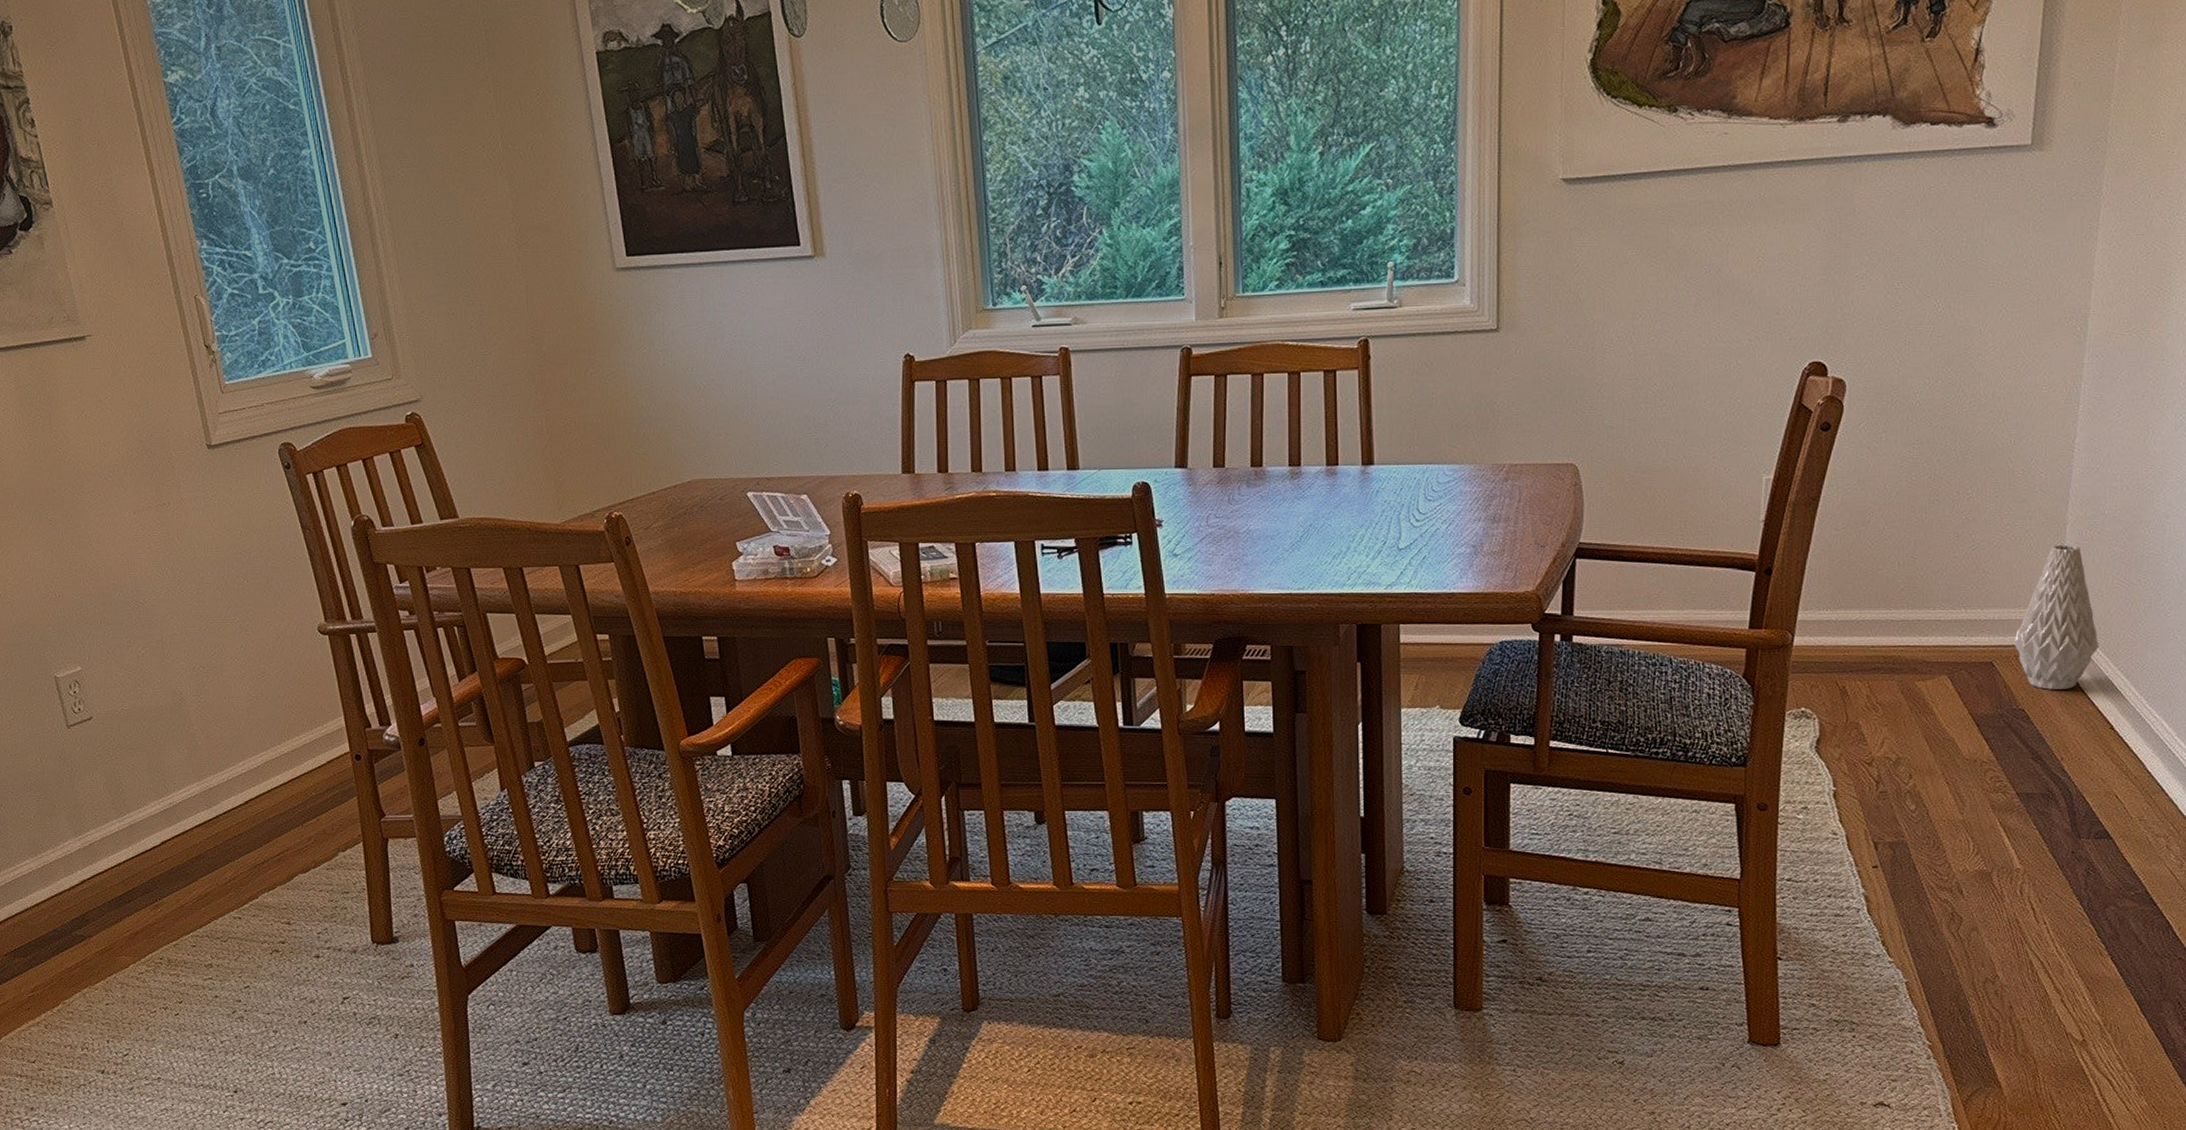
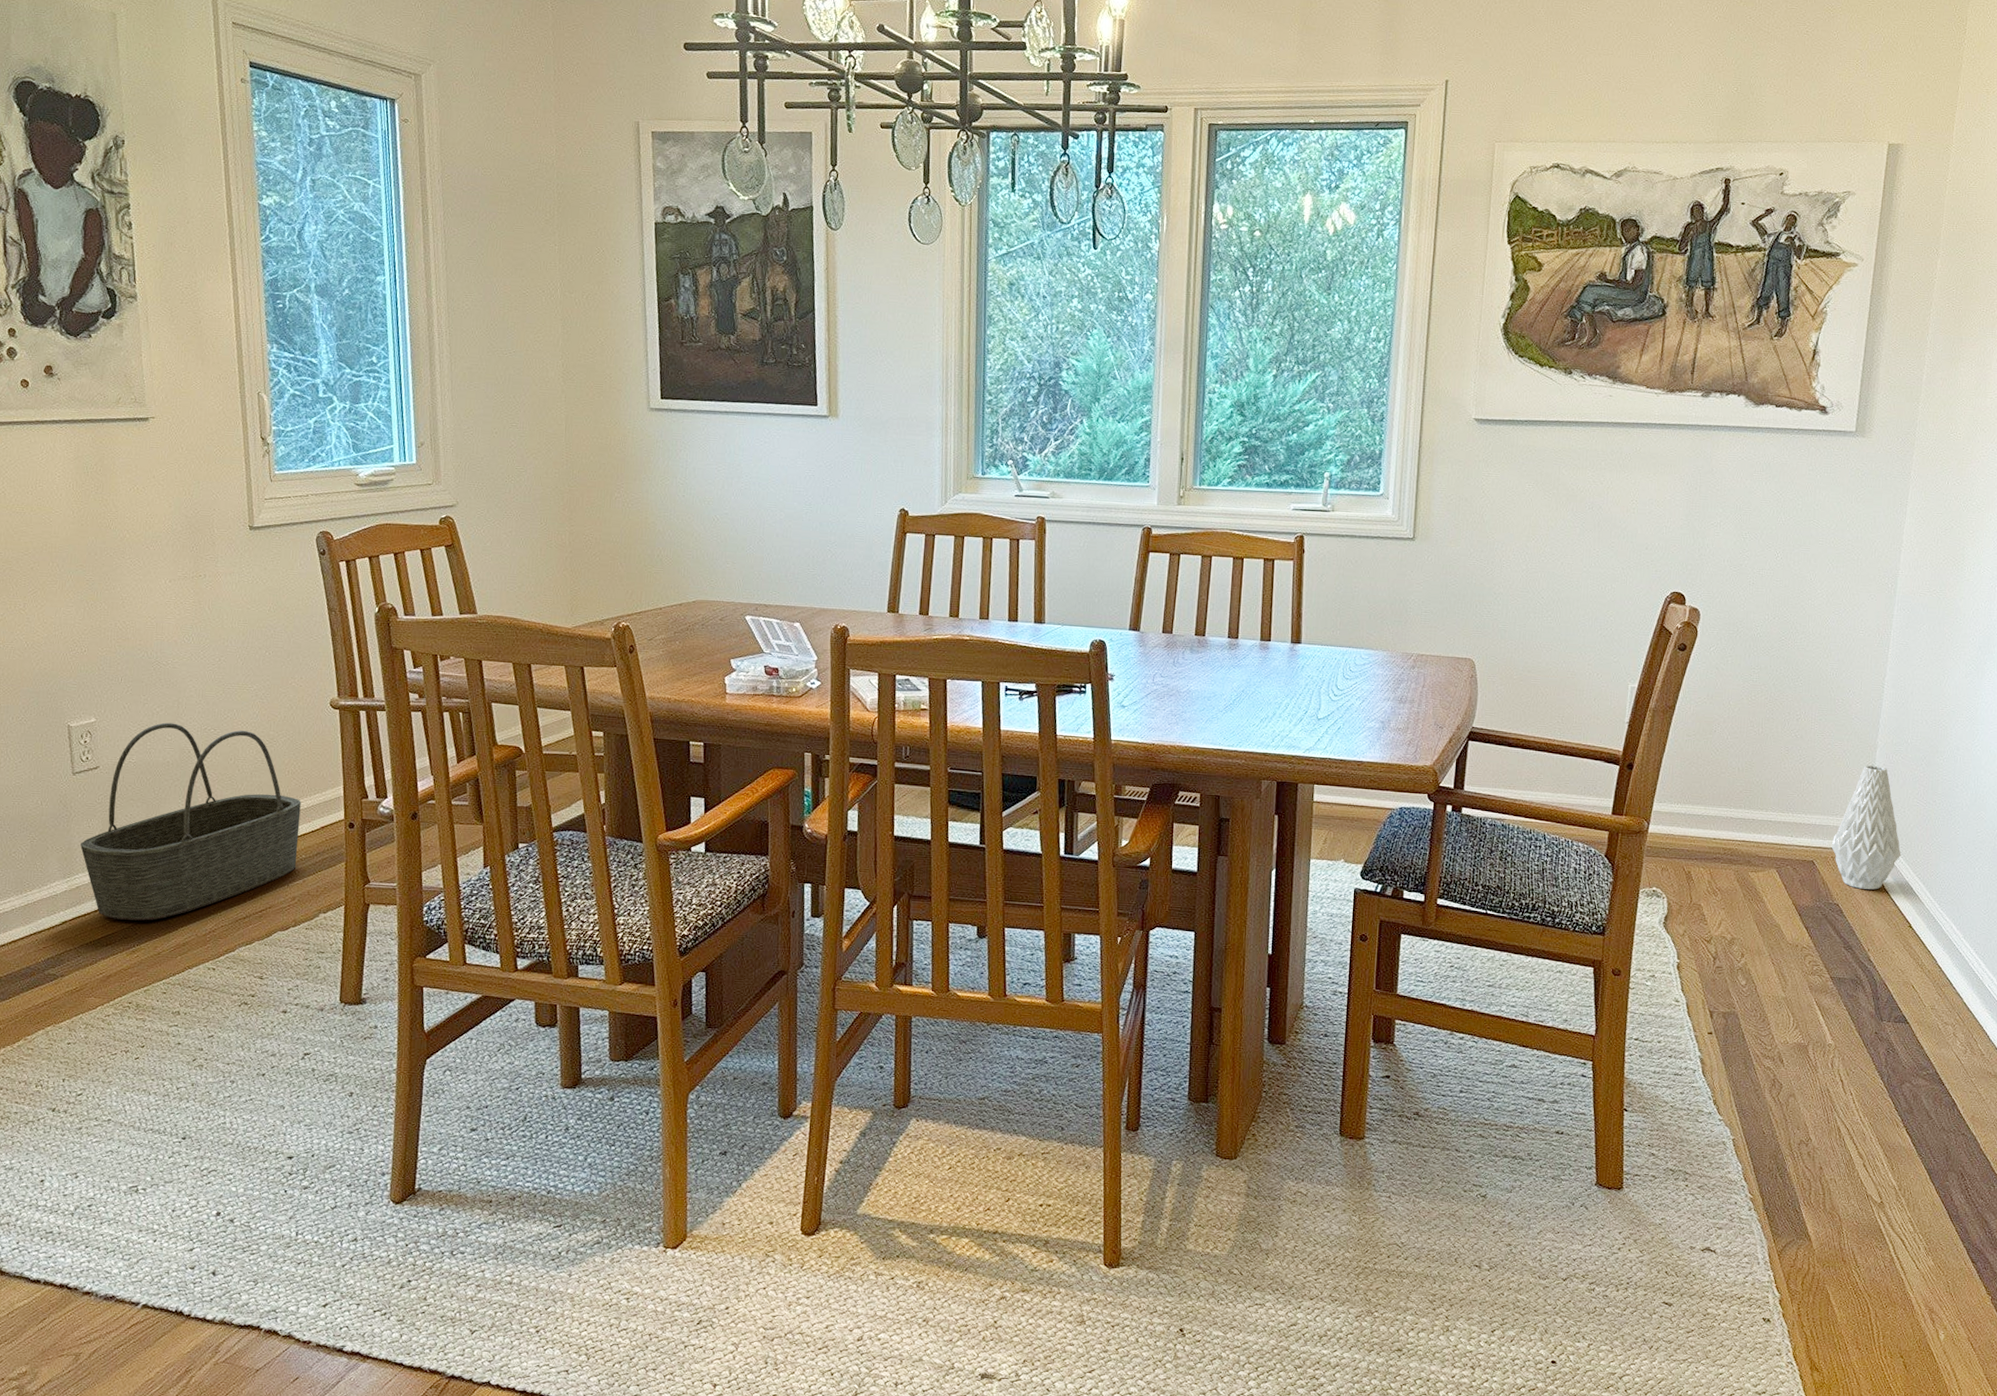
basket: none [87,664,308,874] -> present [80,722,301,921]

